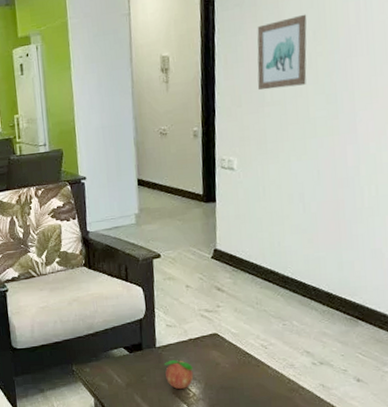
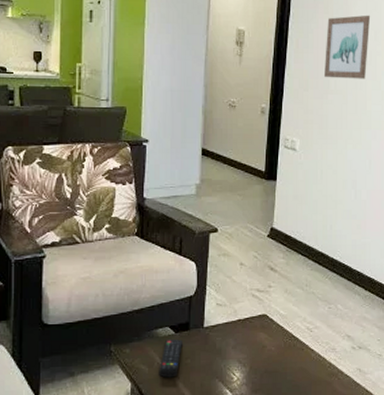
remote control: none [118,359,138,394] -> present [159,339,182,378]
fruit: present [163,358,194,390] -> none [210,339,239,374]

